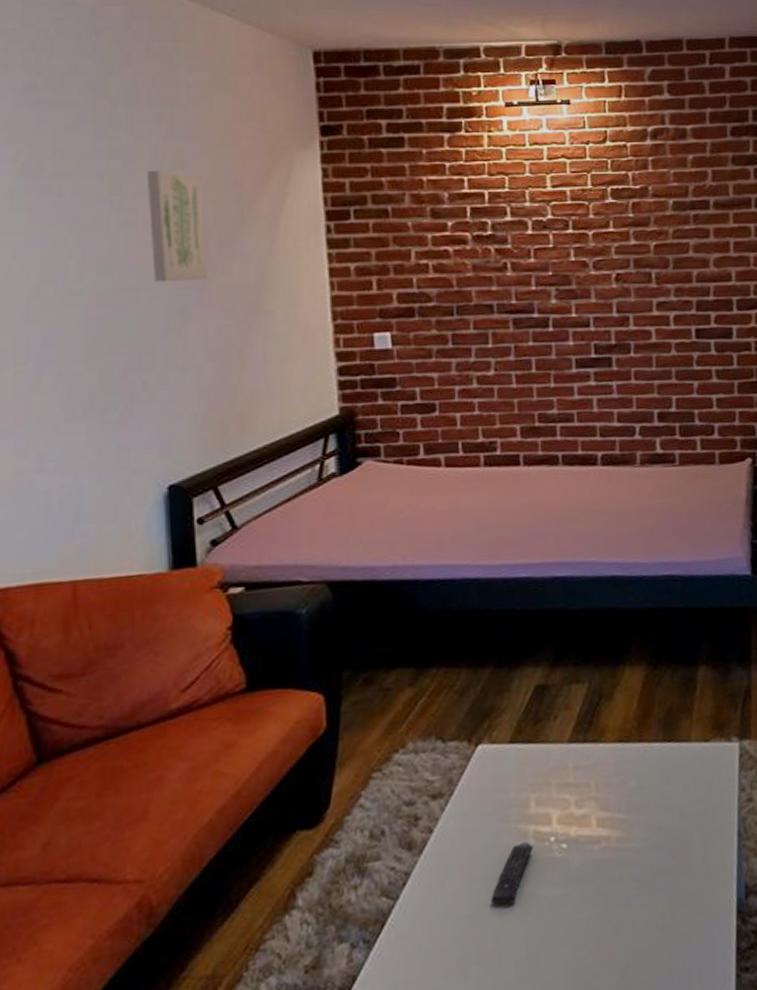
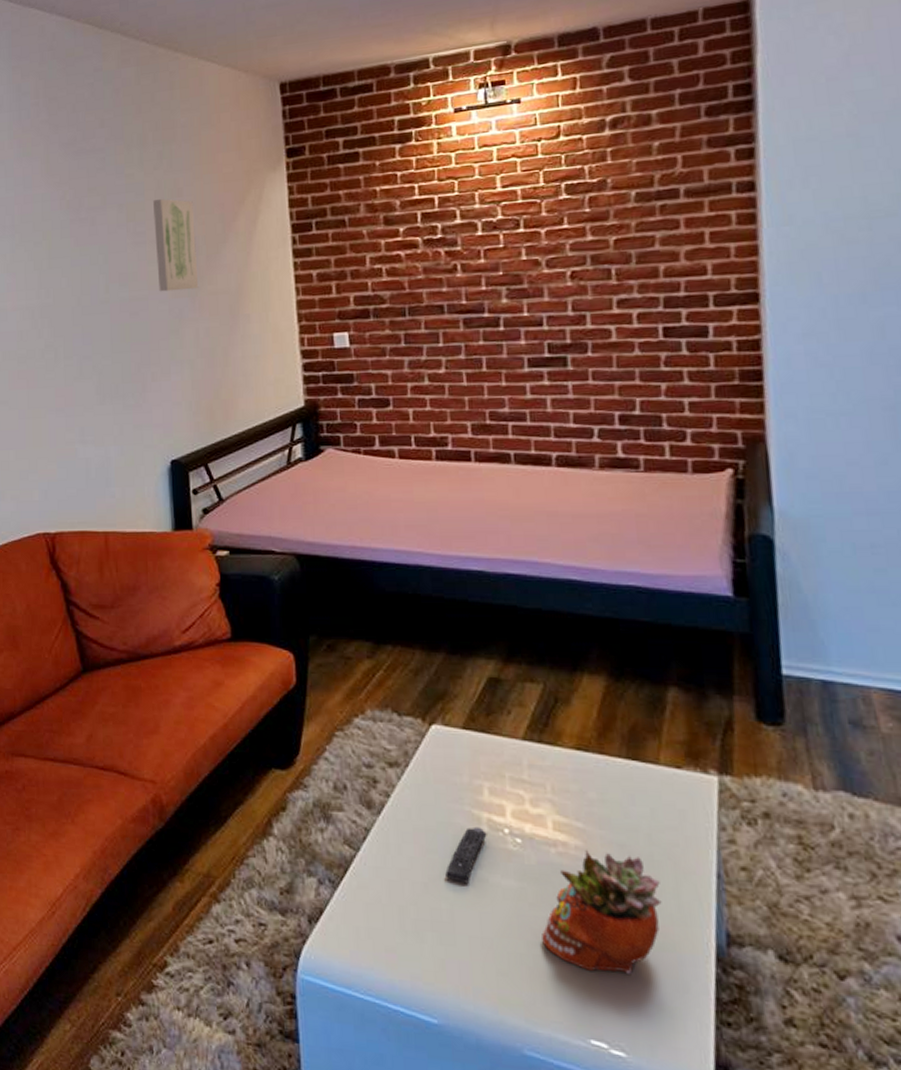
succulent planter: none [586,834,693,958] -> present [542,850,662,974]

